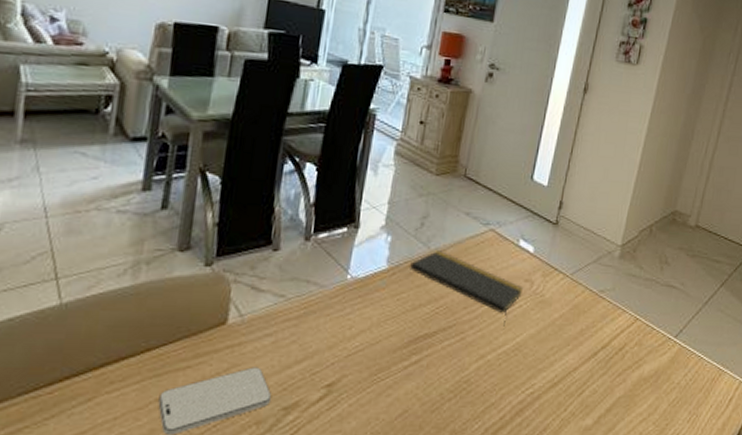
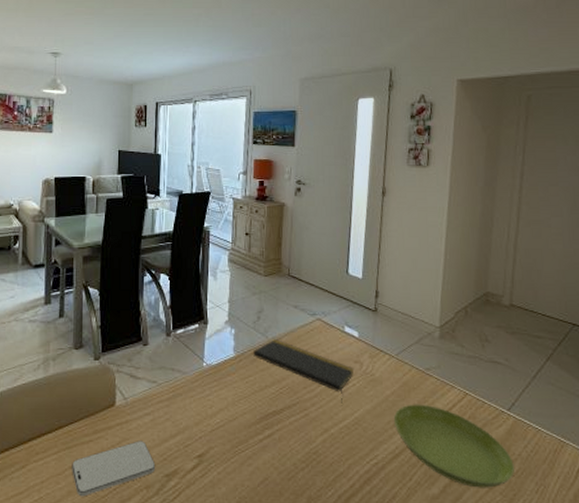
saucer: none [557,328,672,418] -> present [393,404,515,488]

